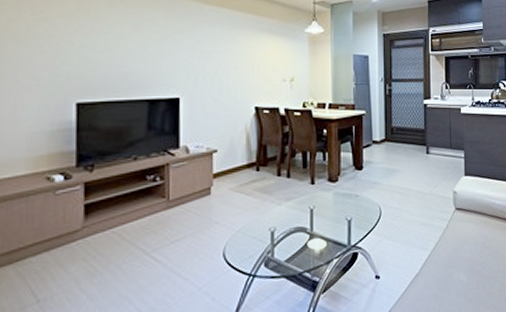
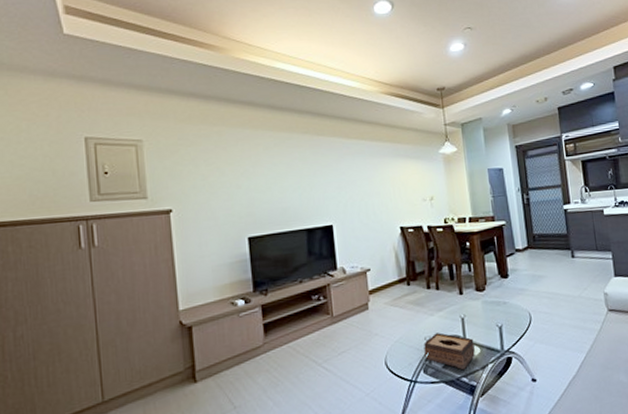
tissue box: none [267,223,321,265] -> present [423,332,475,370]

